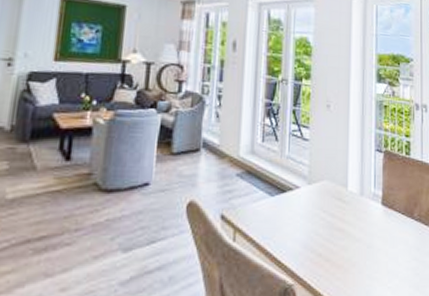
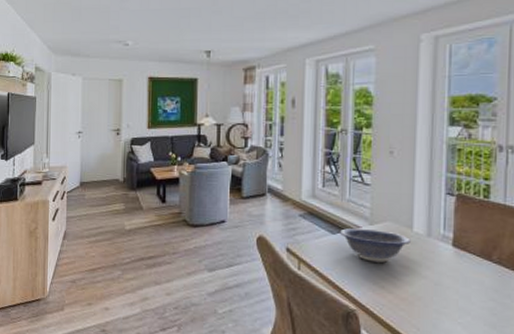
decorative bowl: none [279,188,346,226] -> present [340,228,411,263]

